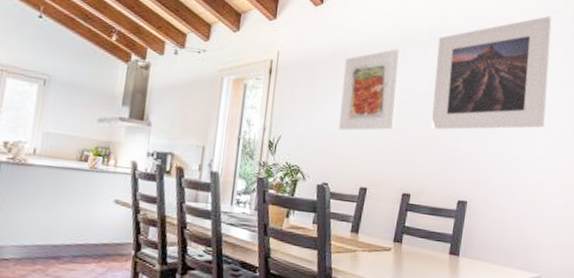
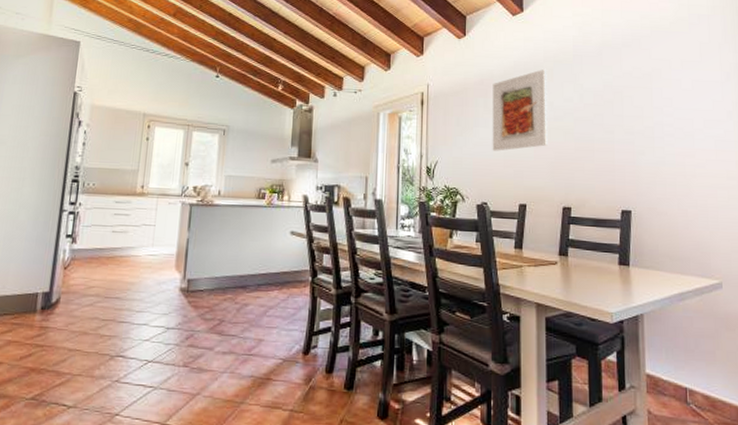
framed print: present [430,16,552,130] -> none [583,21,705,143]

